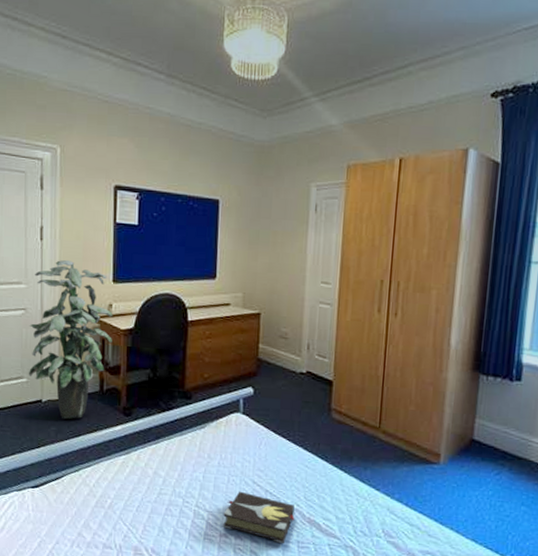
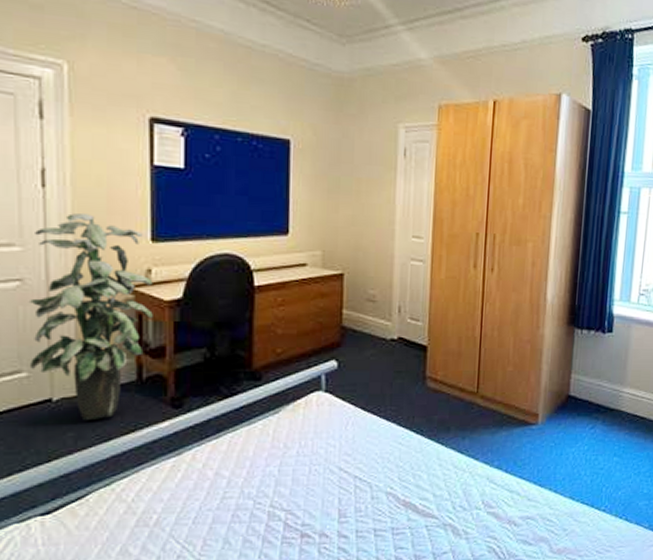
hardback book: present [223,491,295,544] -> none [304,481,388,534]

